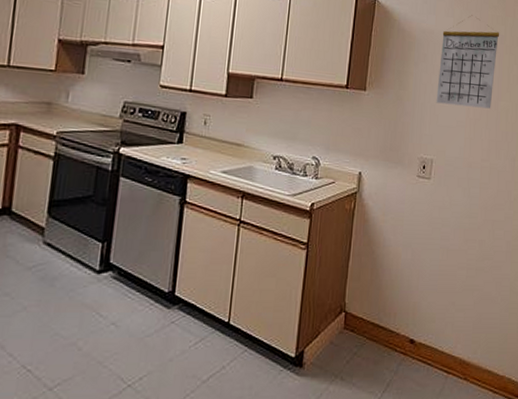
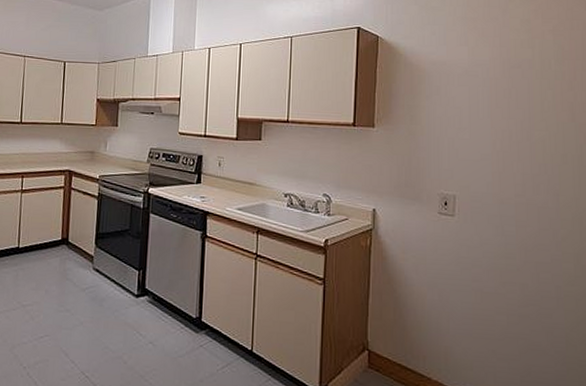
calendar: present [436,15,500,109] -> none [454,41,527,140]

